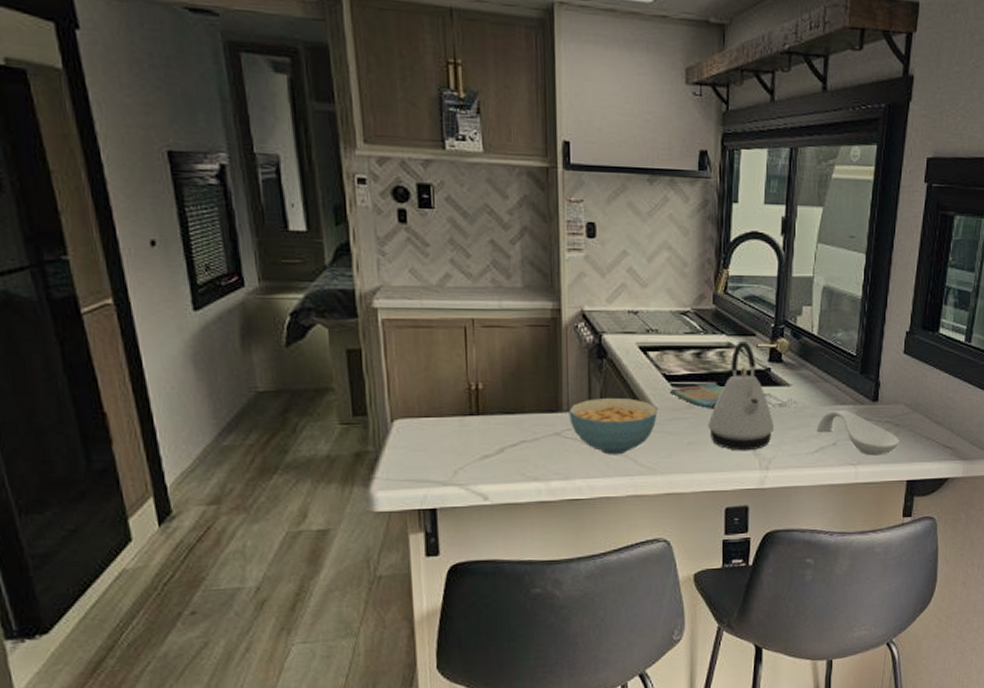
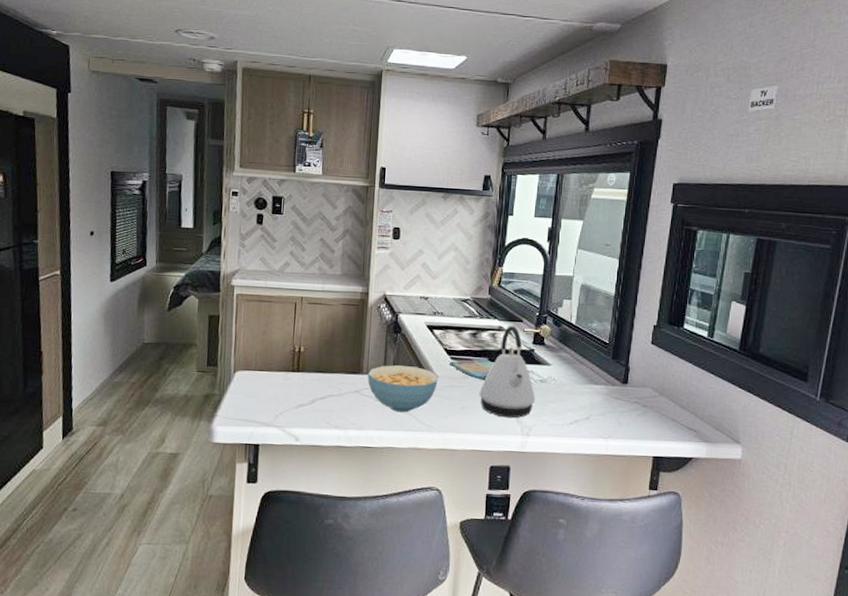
spoon rest: present [816,410,899,456] -> none [572,389,646,432]

